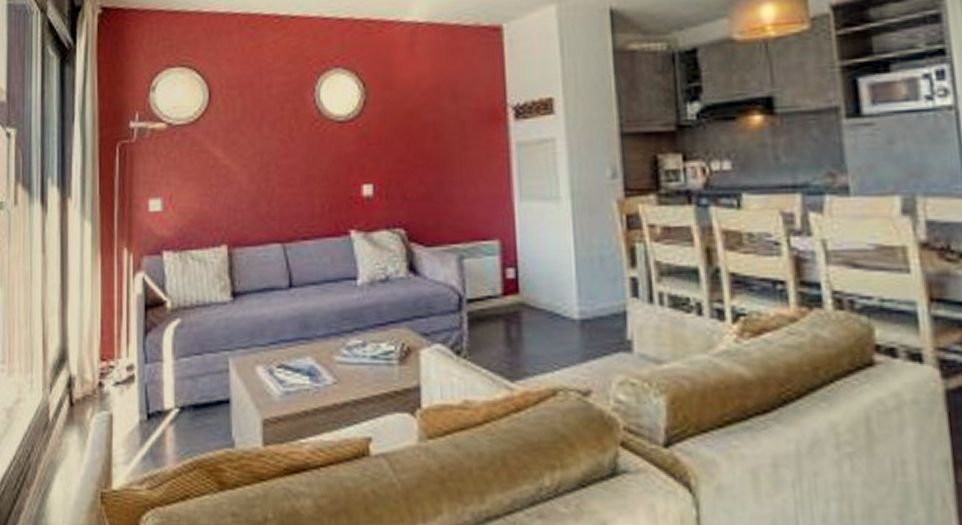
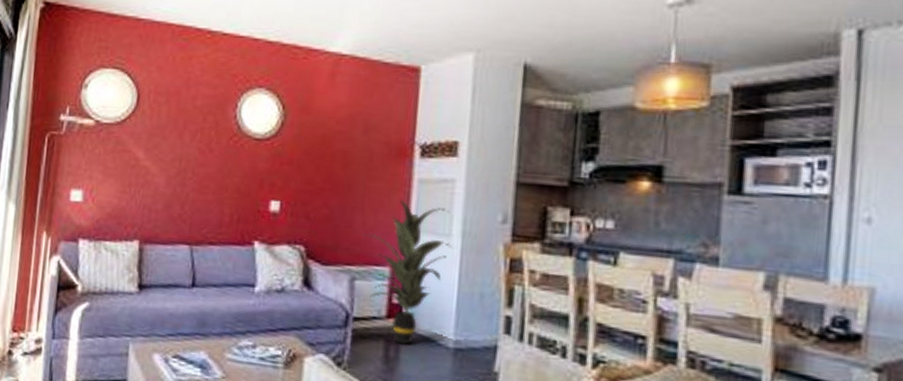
indoor plant: none [465,166,564,322] -> present [363,199,454,345]

